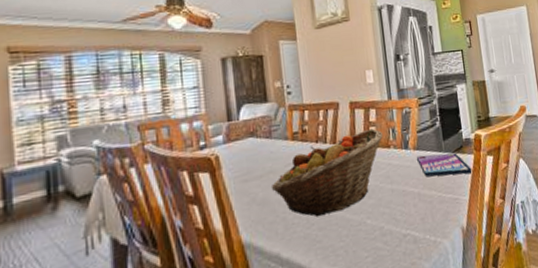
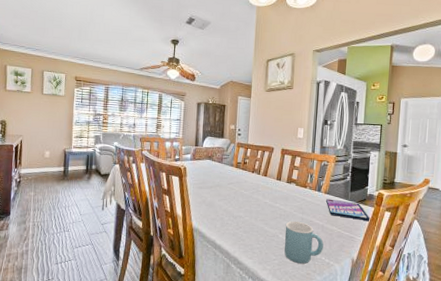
fruit basket: present [272,128,383,217] -> none [217,171,302,224]
mug: none [373,195,426,254] -> present [284,221,324,264]

